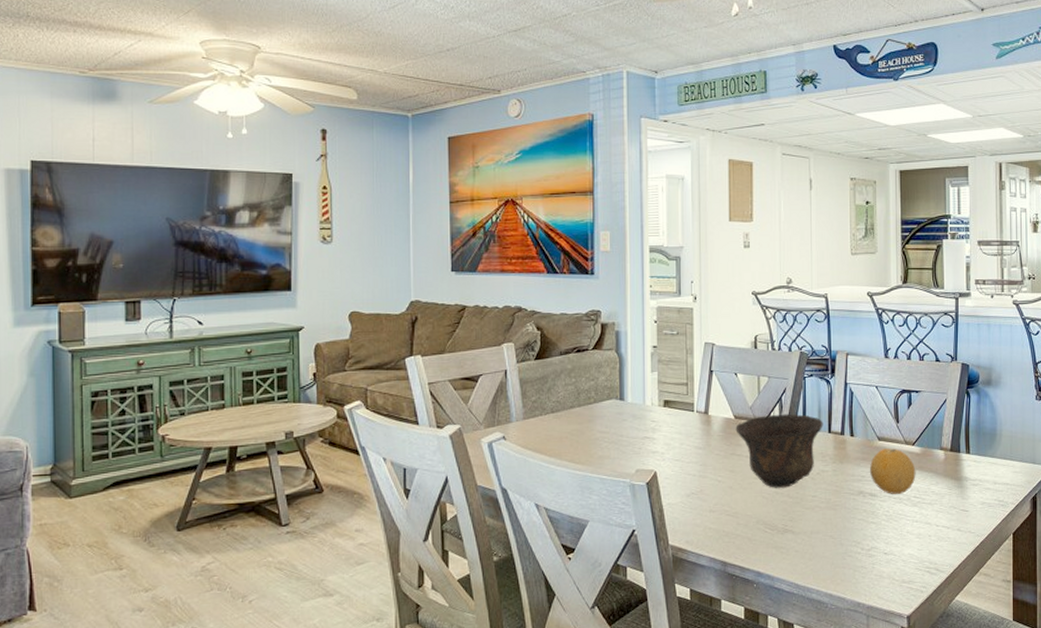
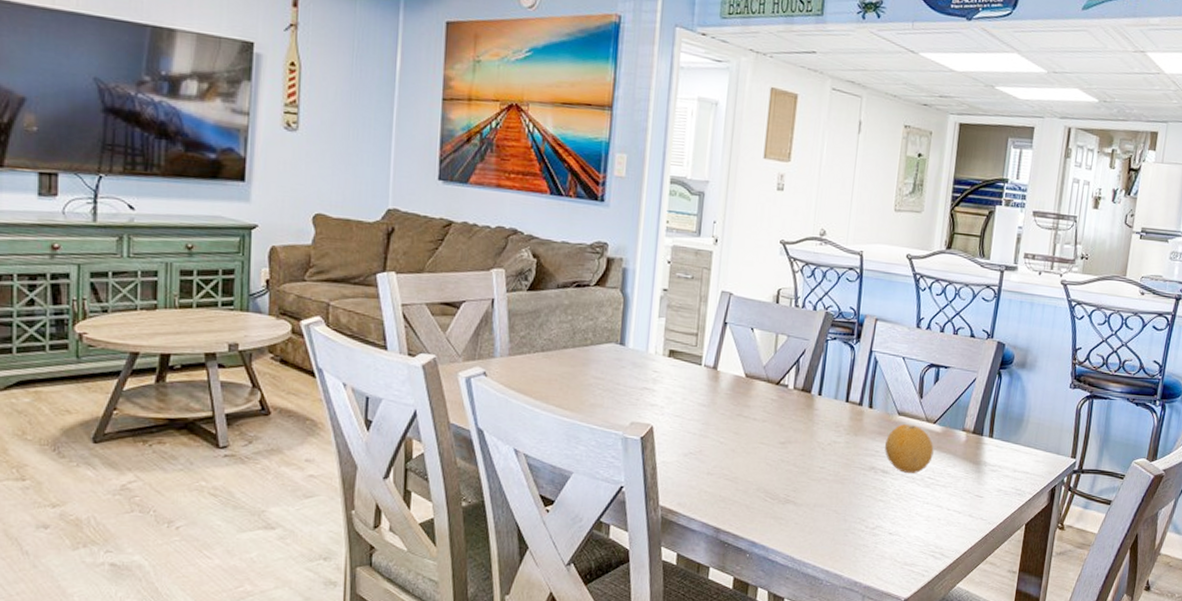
bowl: present [735,413,823,488] -> none [745,377,842,456]

